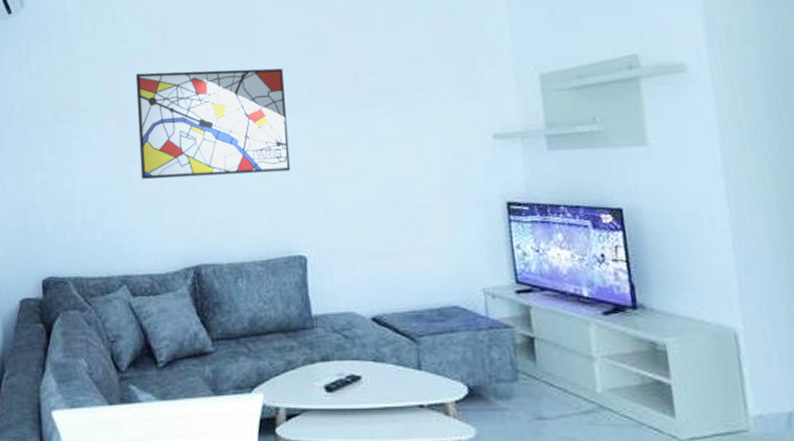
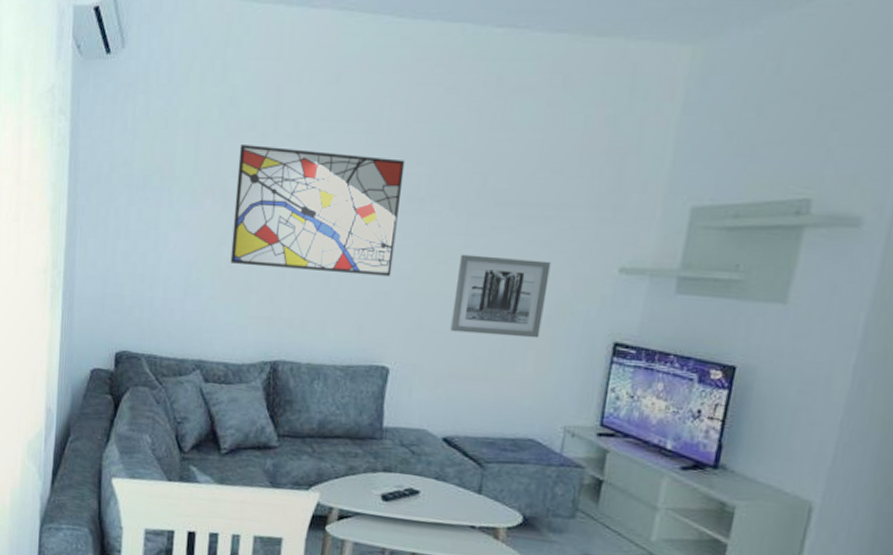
wall art: none [350,137,438,214] -> present [450,254,551,339]

